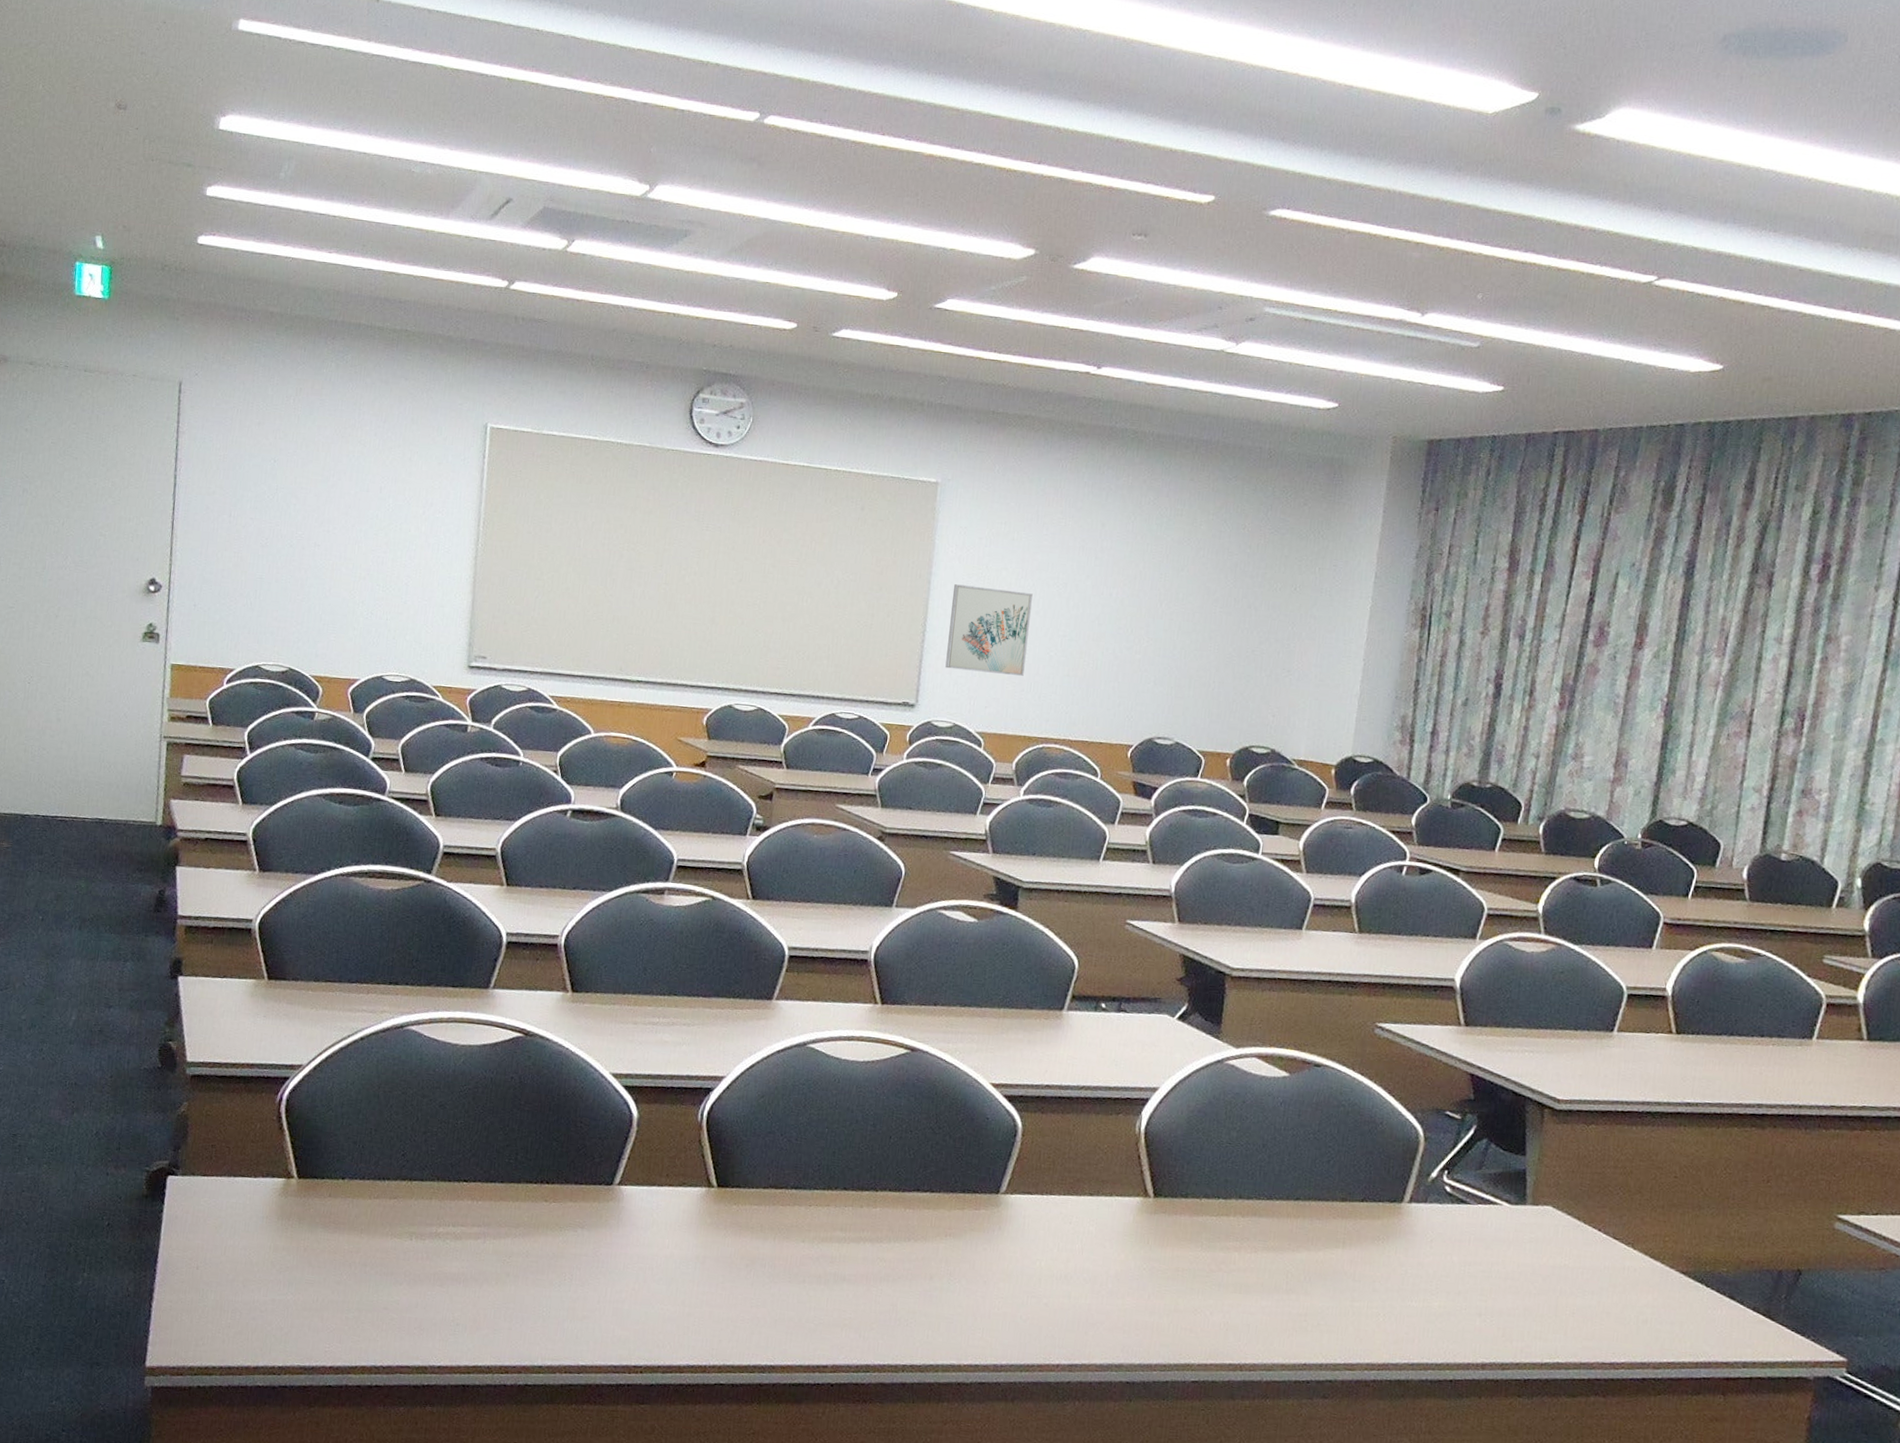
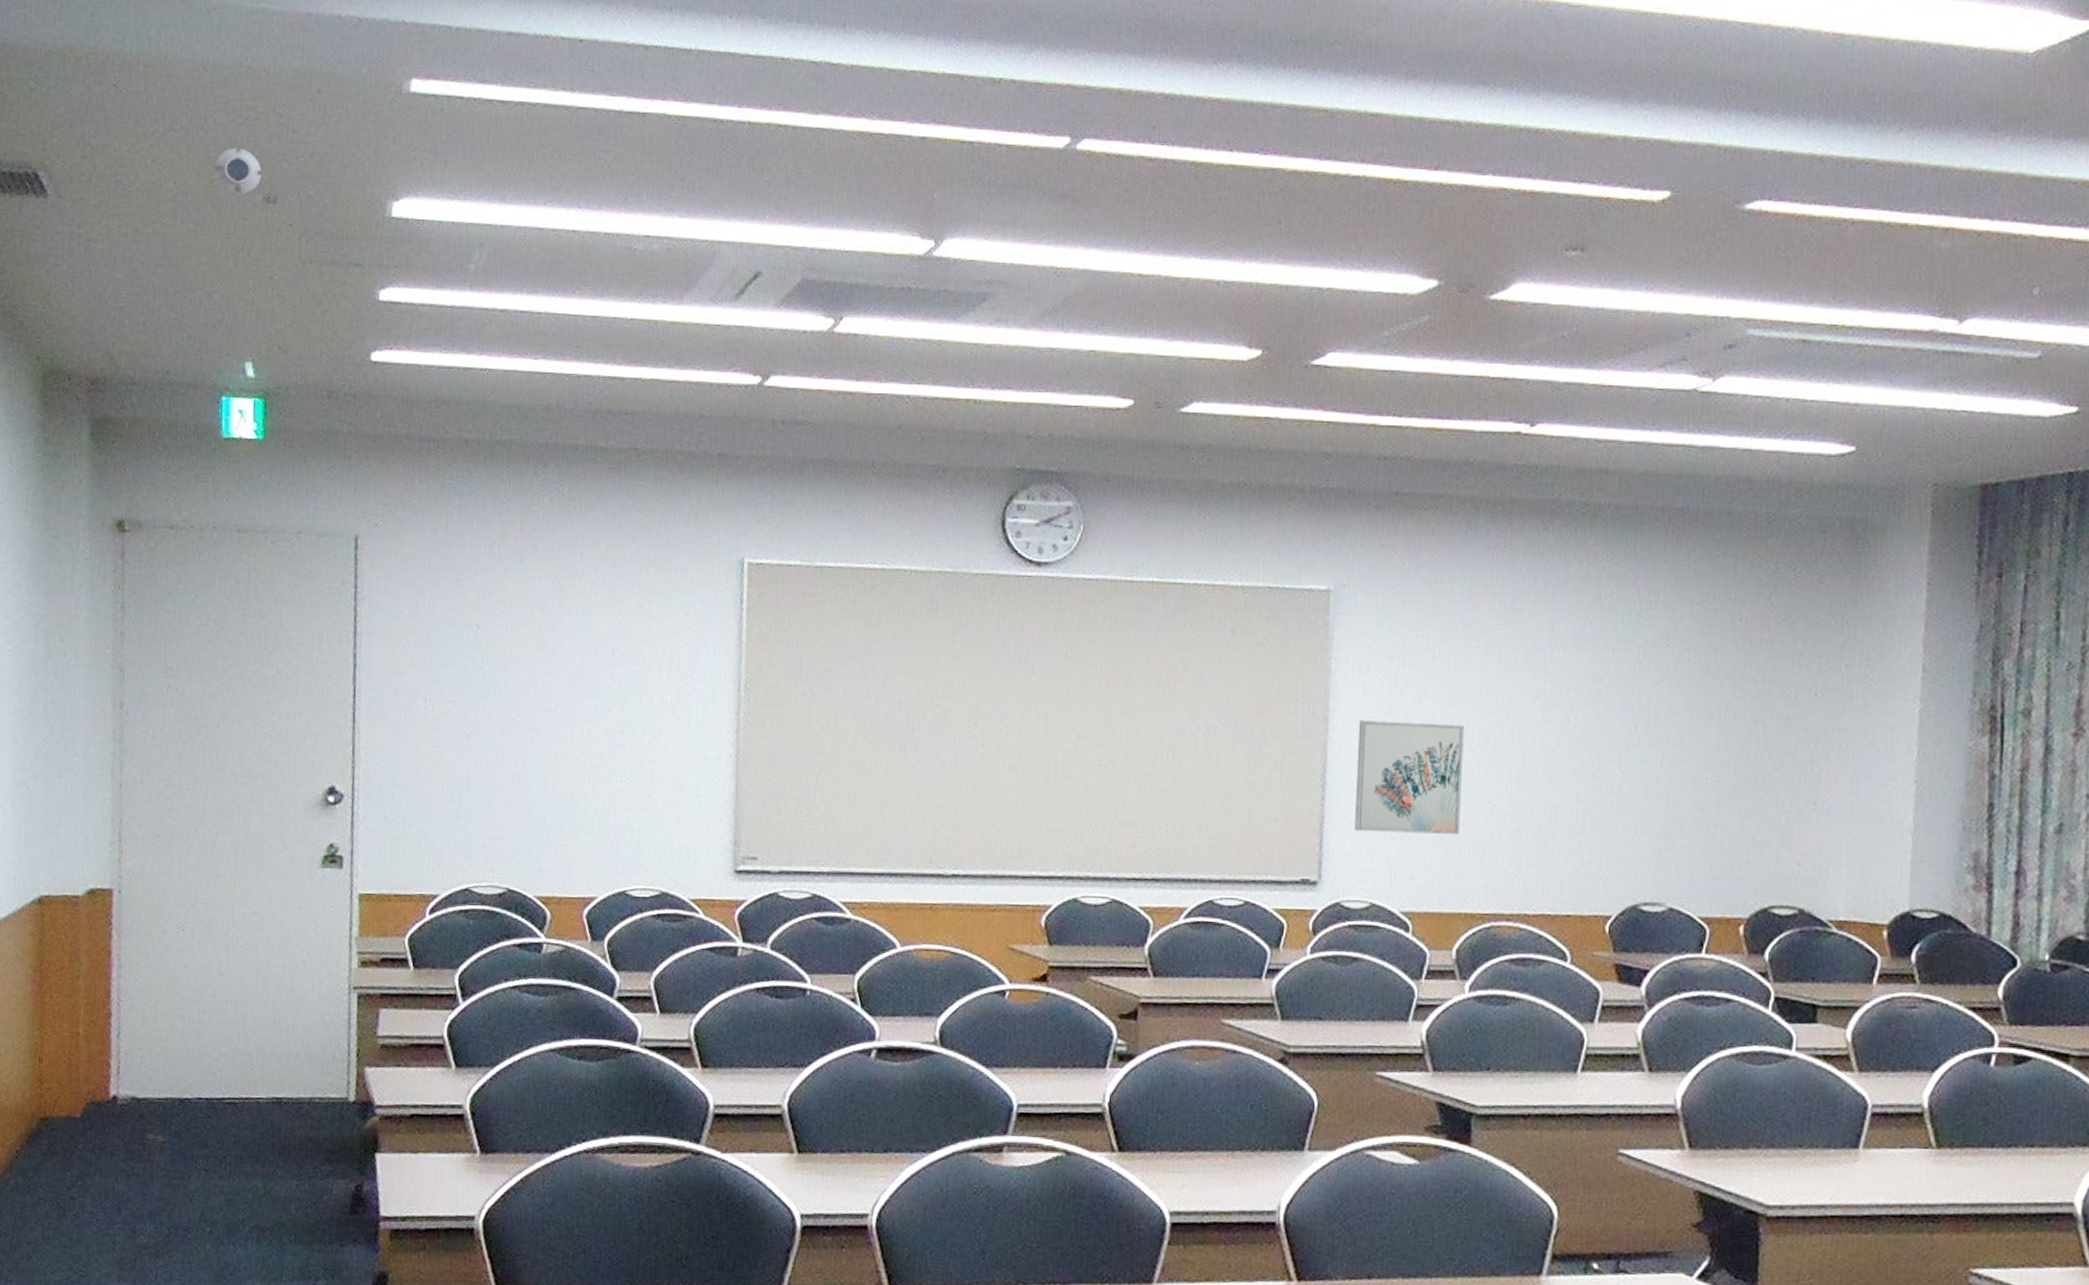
smoke detector: none [76,62,115,100] -> present [214,148,262,194]

